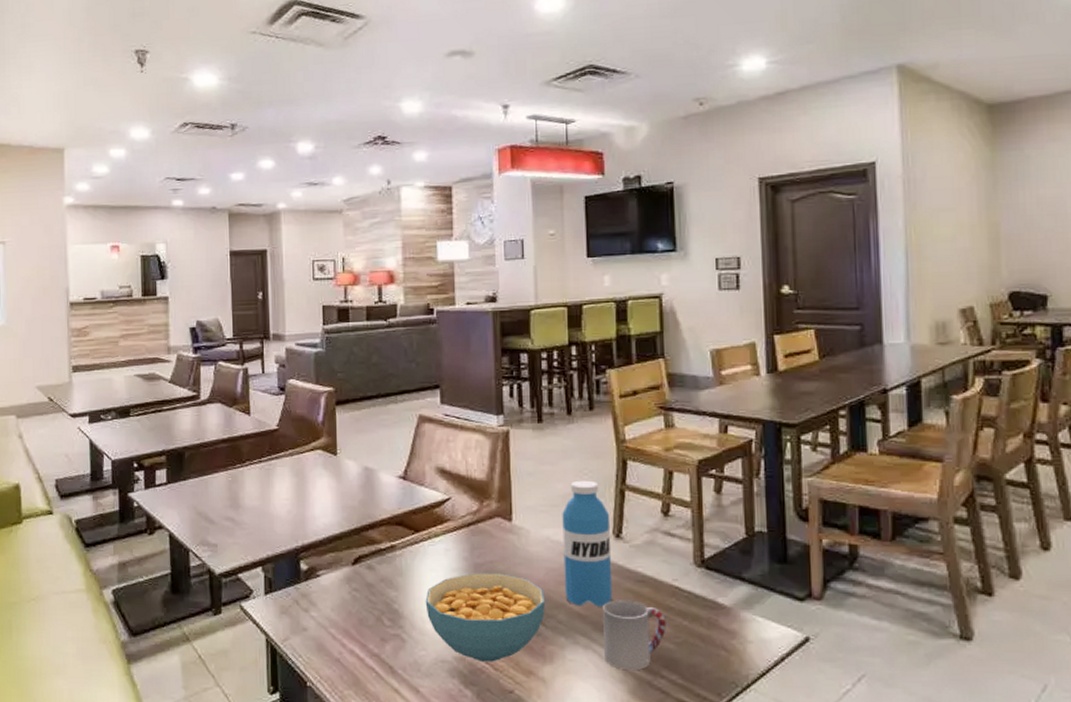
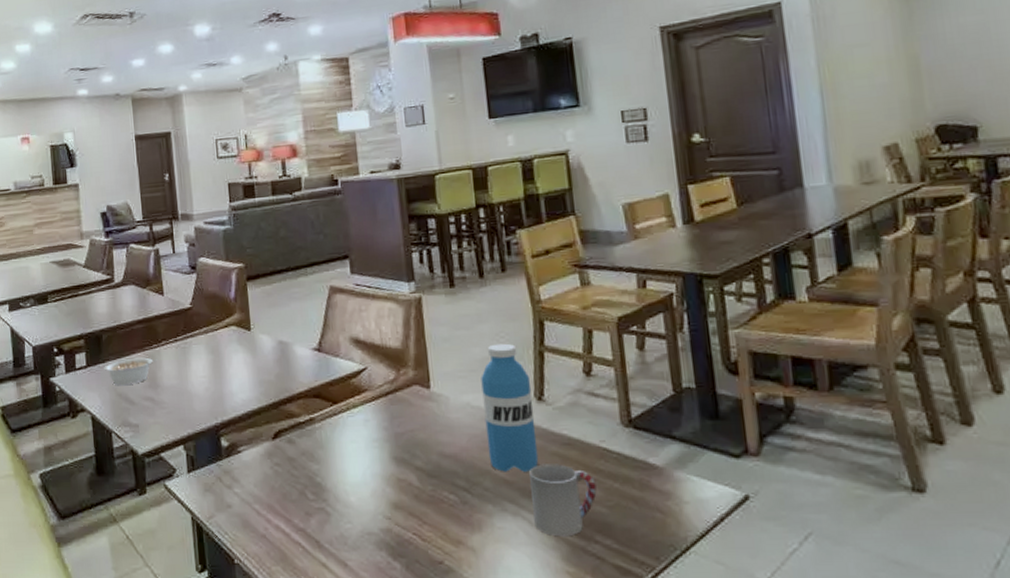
legume: none [185,477,240,503] -> present [104,357,157,385]
cereal bowl: present [425,573,545,662] -> none [347,442,470,533]

